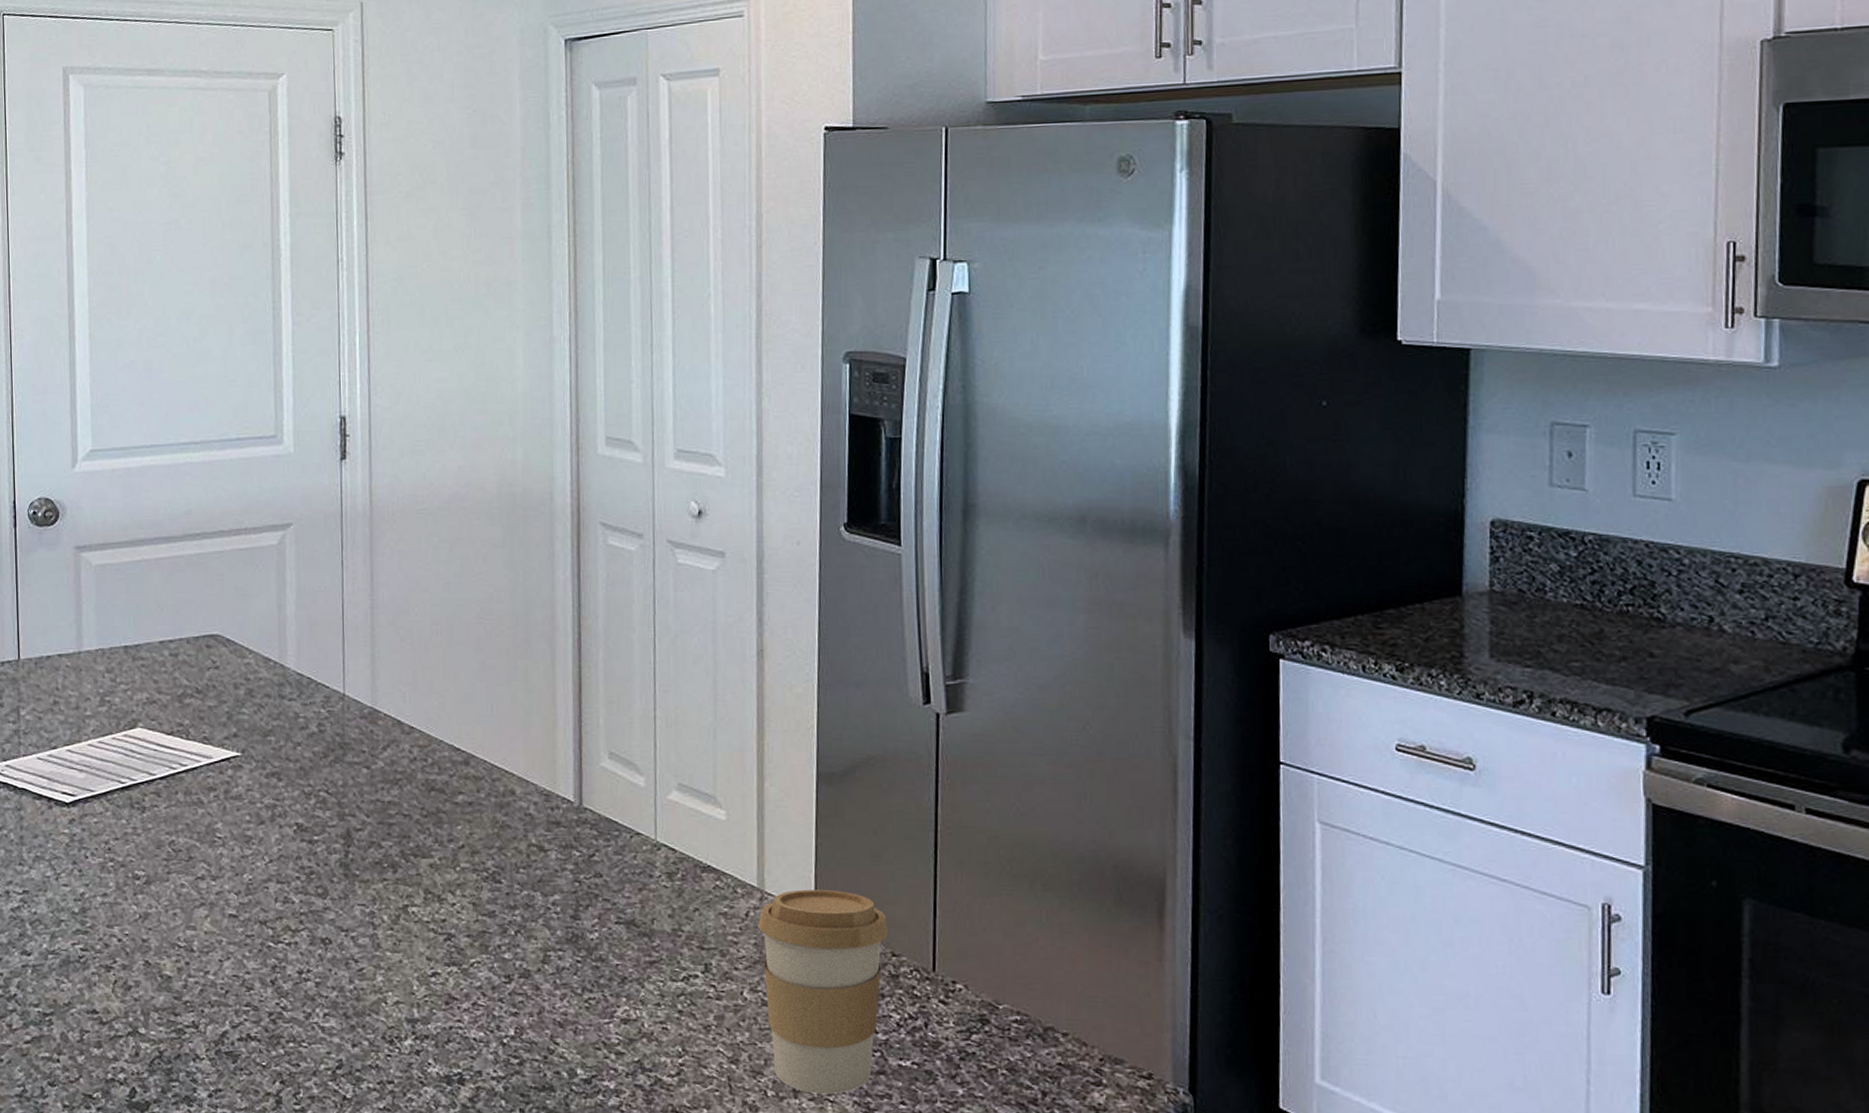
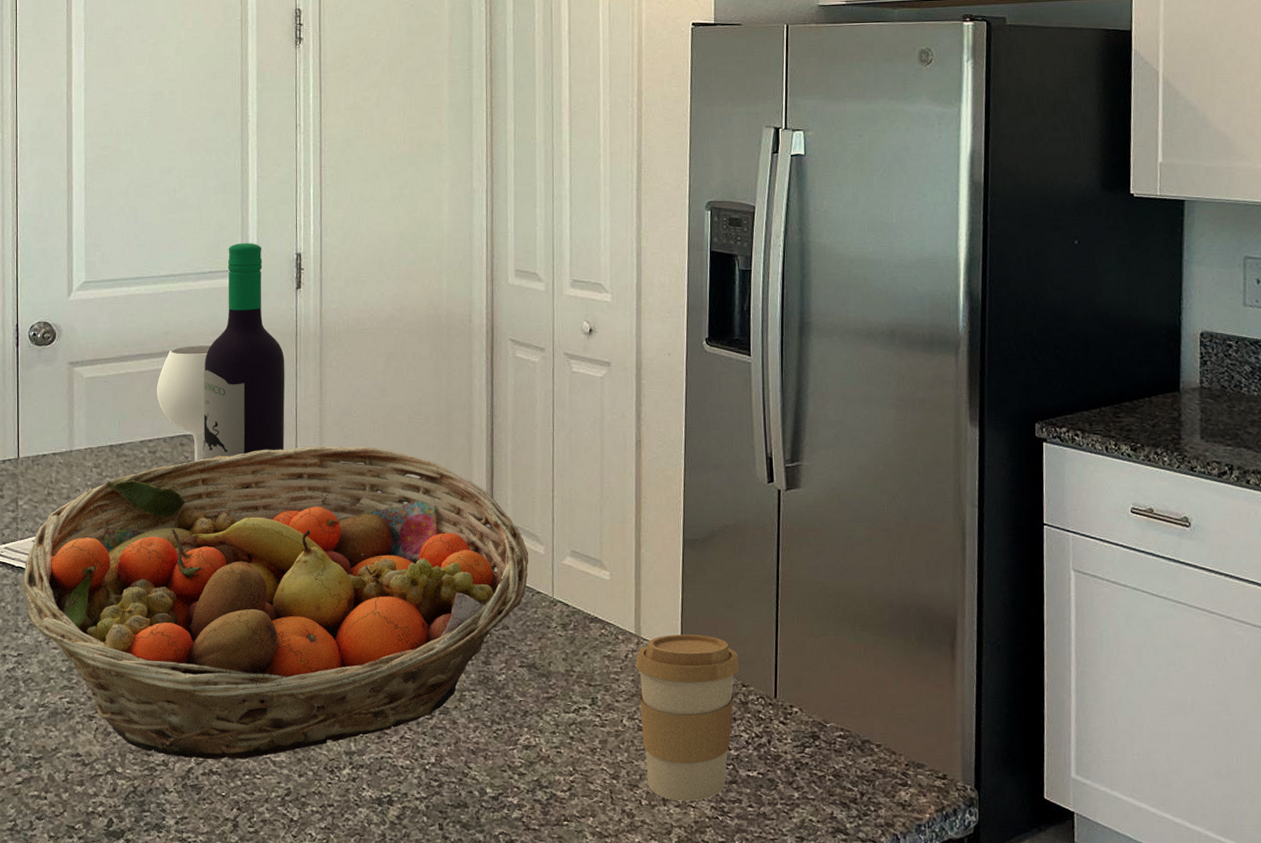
fruit basket: none [27,650,625,1024] -> present [23,446,528,759]
wine bottle: none [177,404,330,702] -> present [156,243,285,490]

